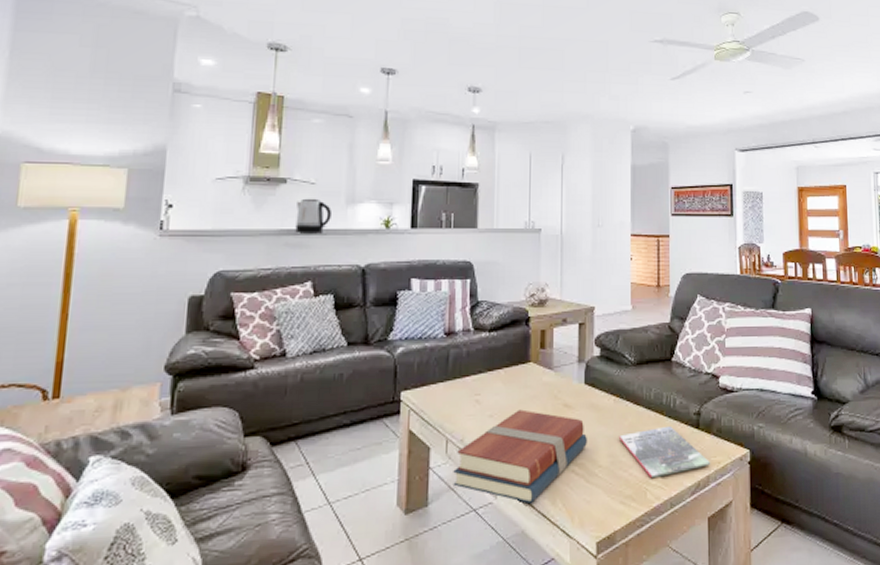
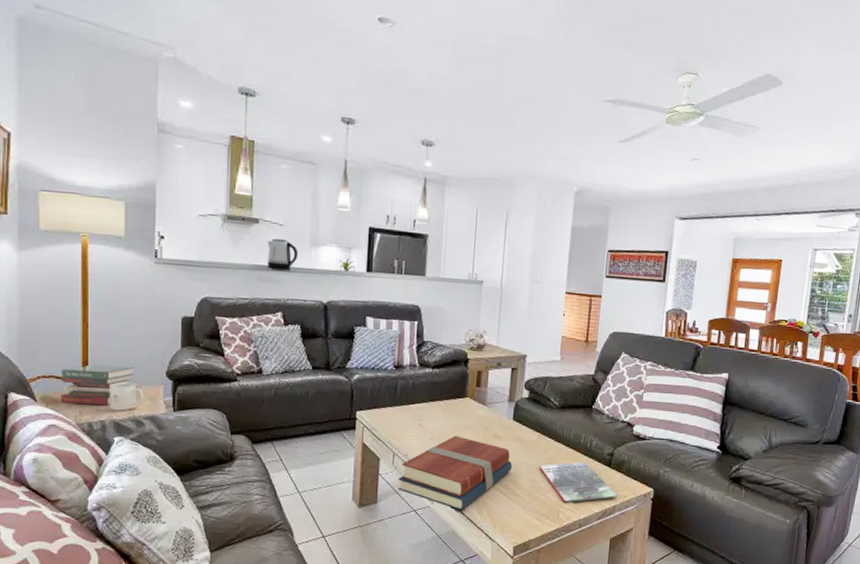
books: none [20,363,124,419] -> present [60,364,134,406]
mug: none [86,384,134,422] -> present [109,383,144,411]

